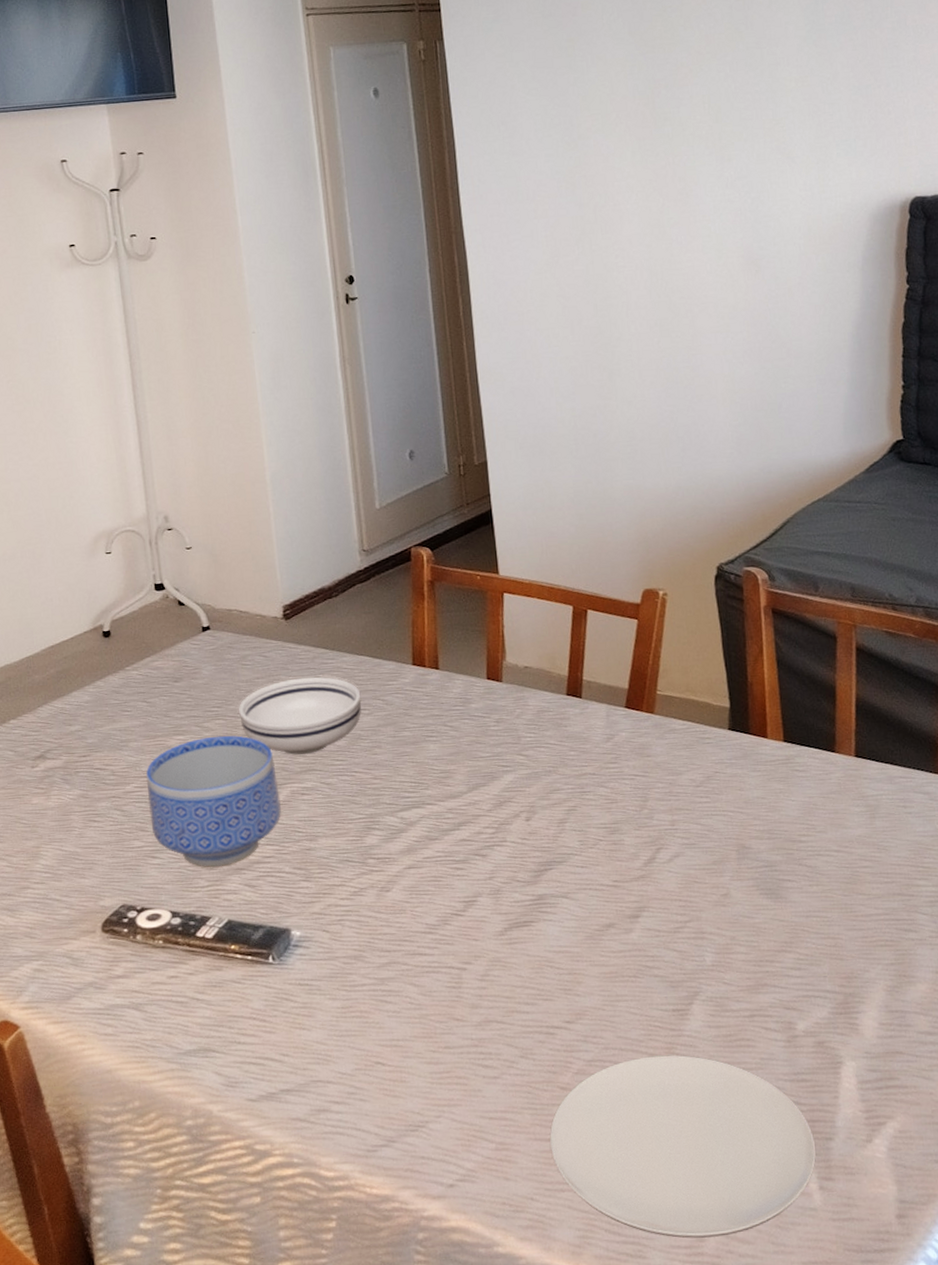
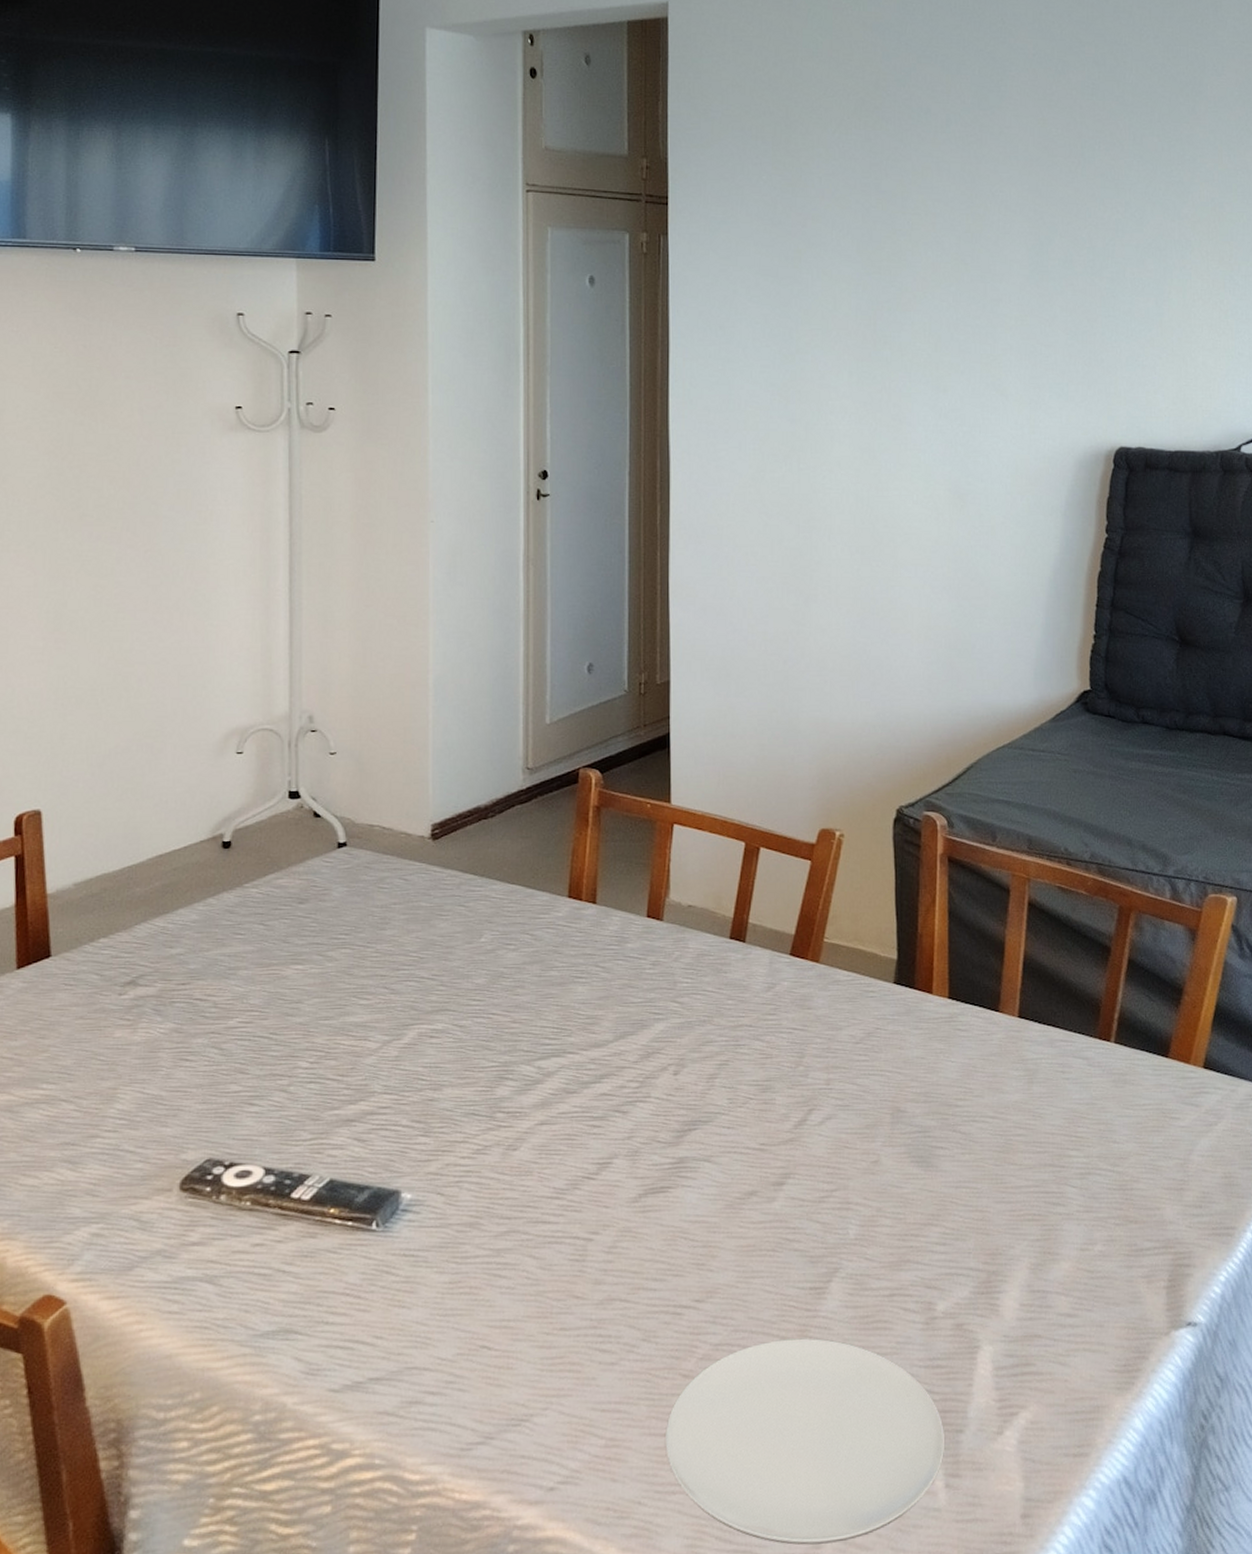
bowl: present [146,735,281,868] -> none [252,966,405,1118]
bowl: present [238,676,362,755] -> none [368,905,508,992]

